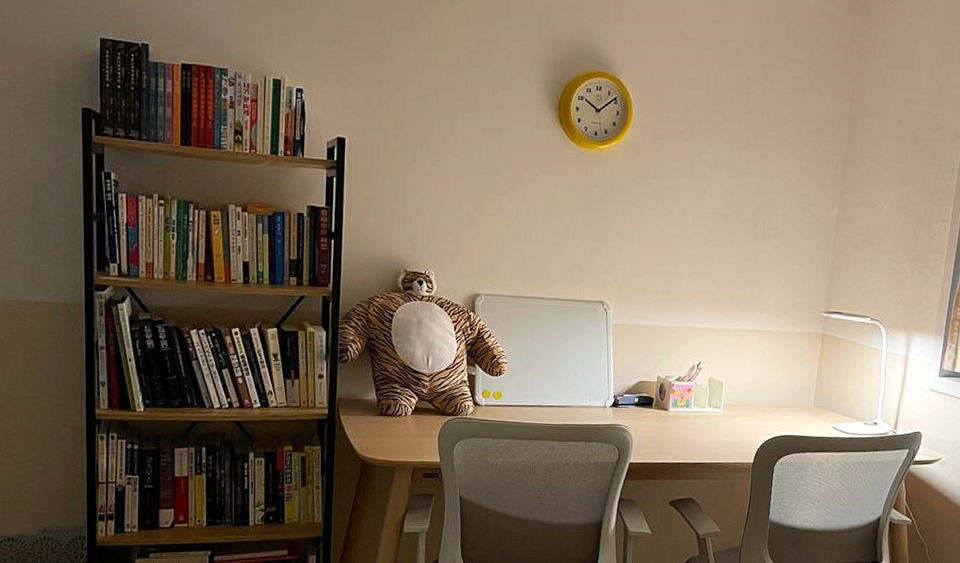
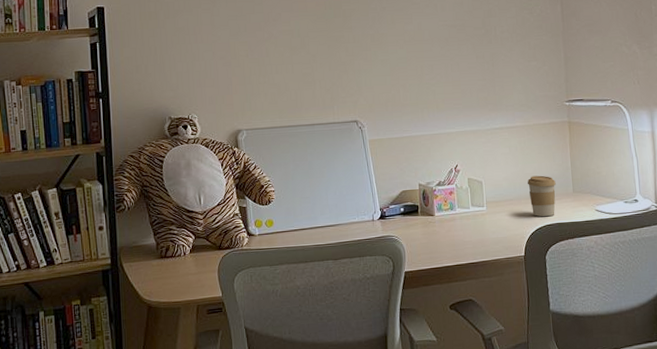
coffee cup: none [768,384,798,427] -> present [528,175,556,217]

